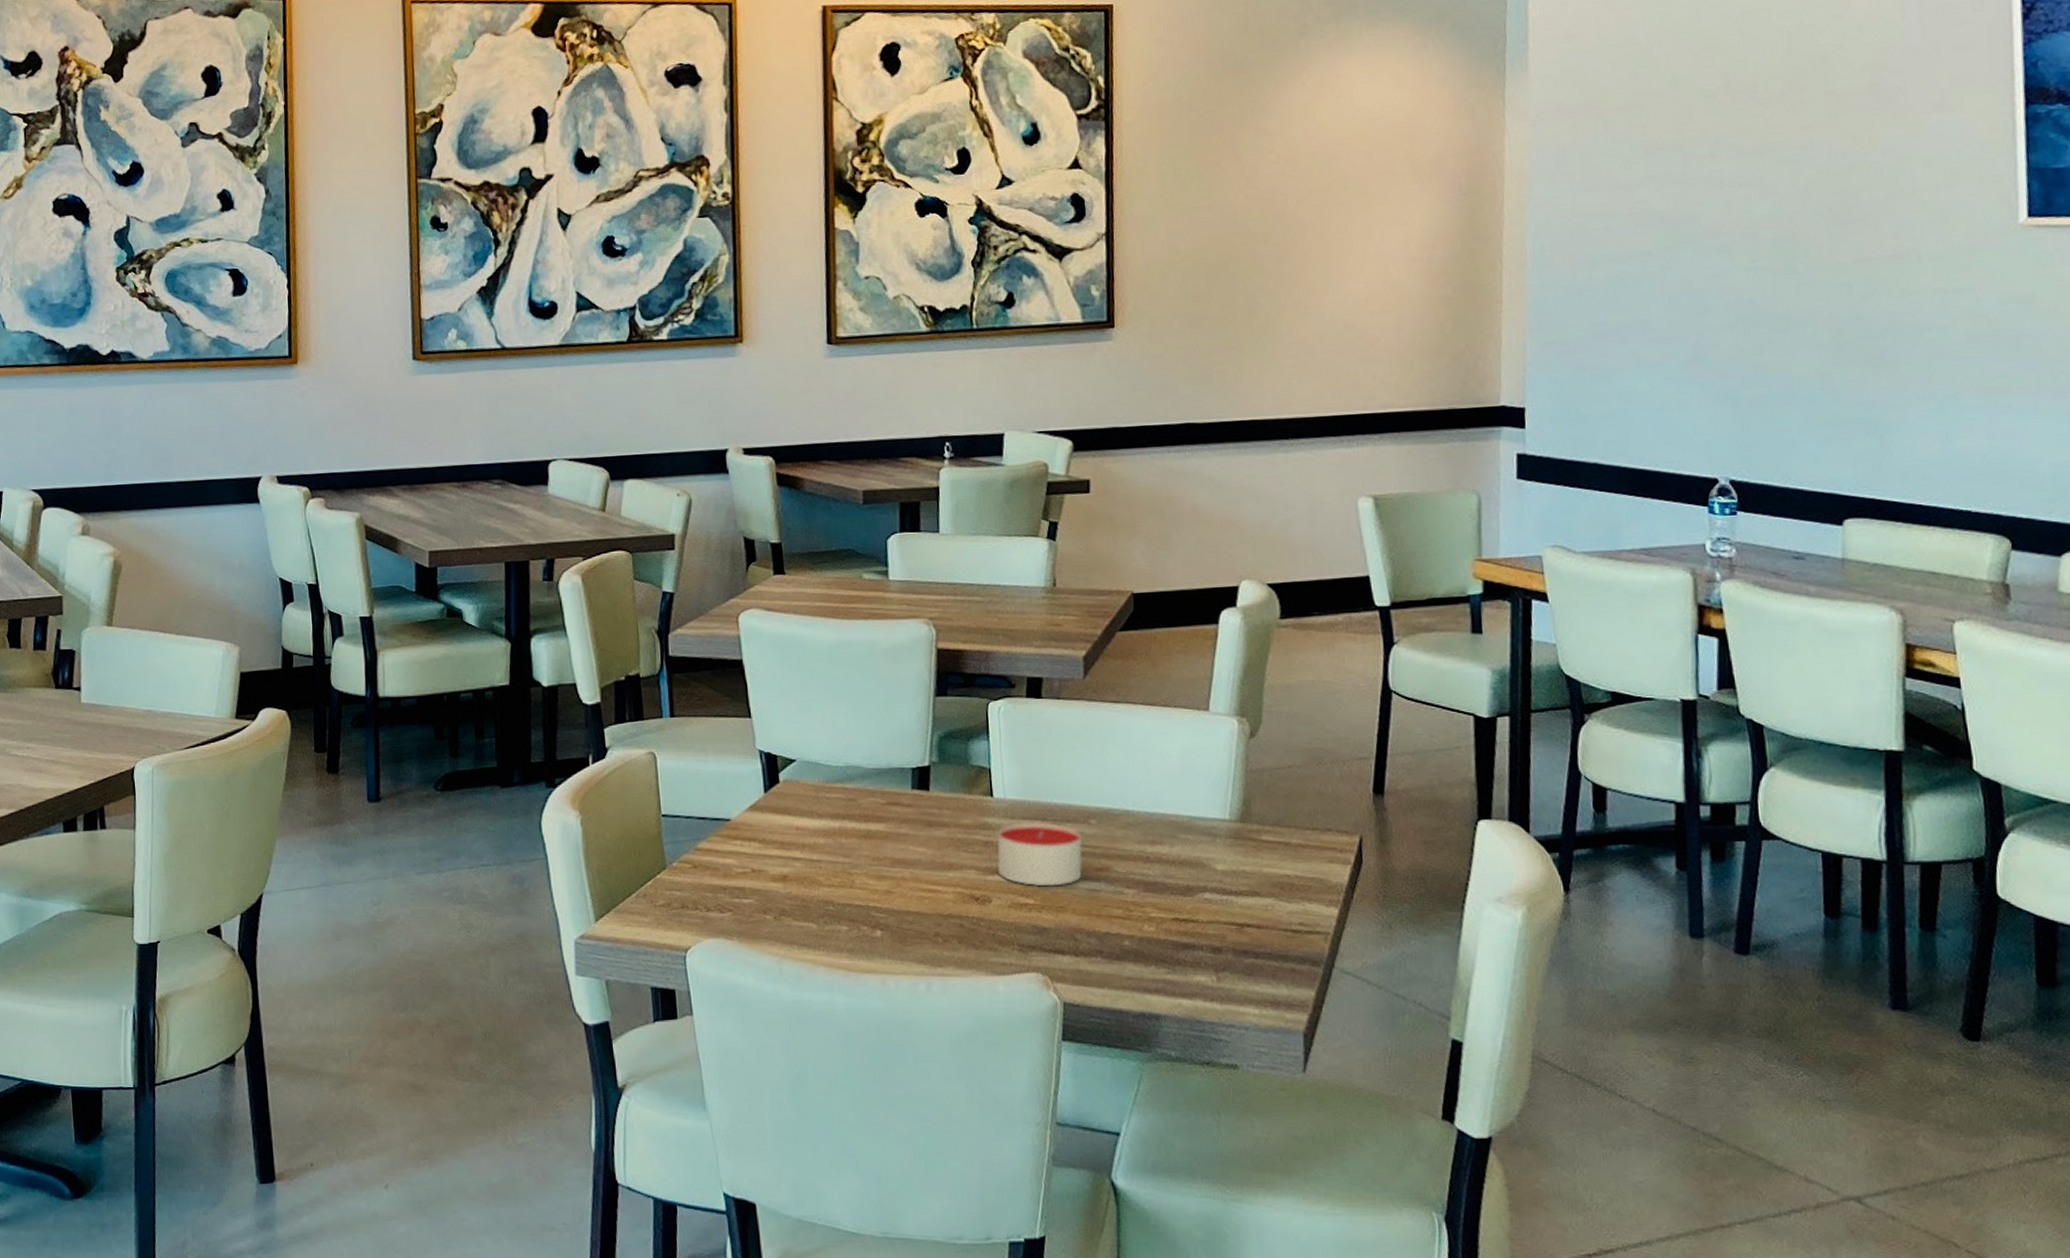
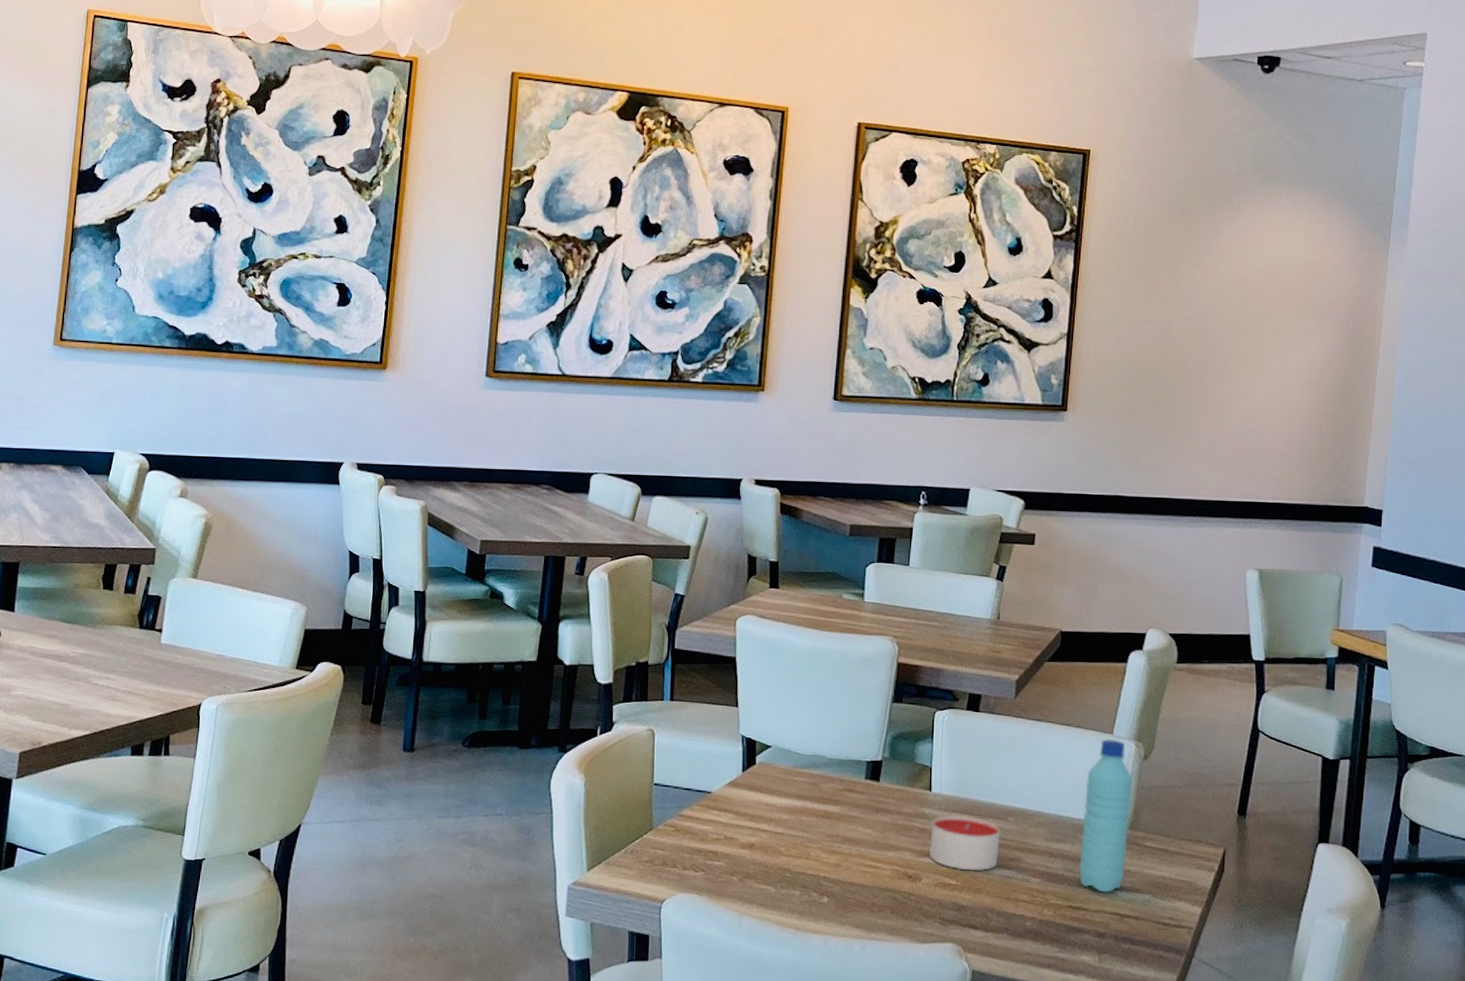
water bottle: none [1181,717,1240,900] -> present [1078,739,1134,893]

